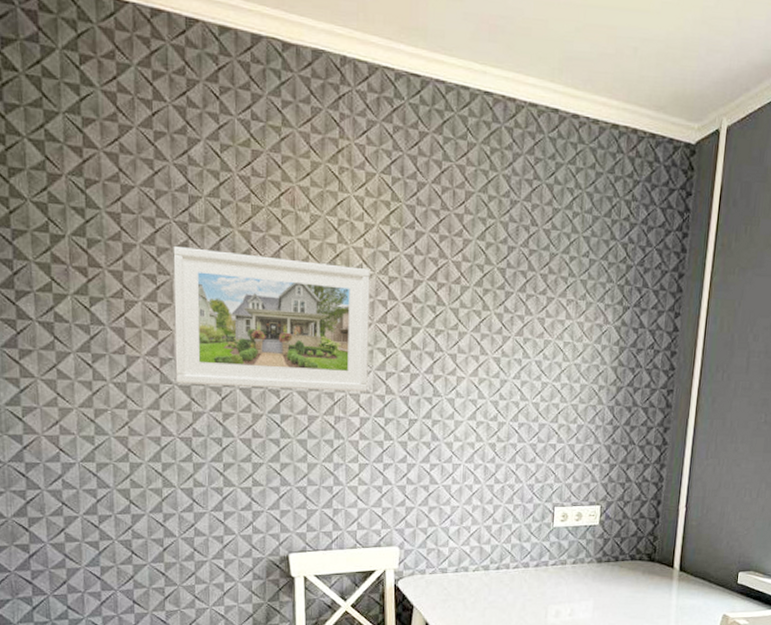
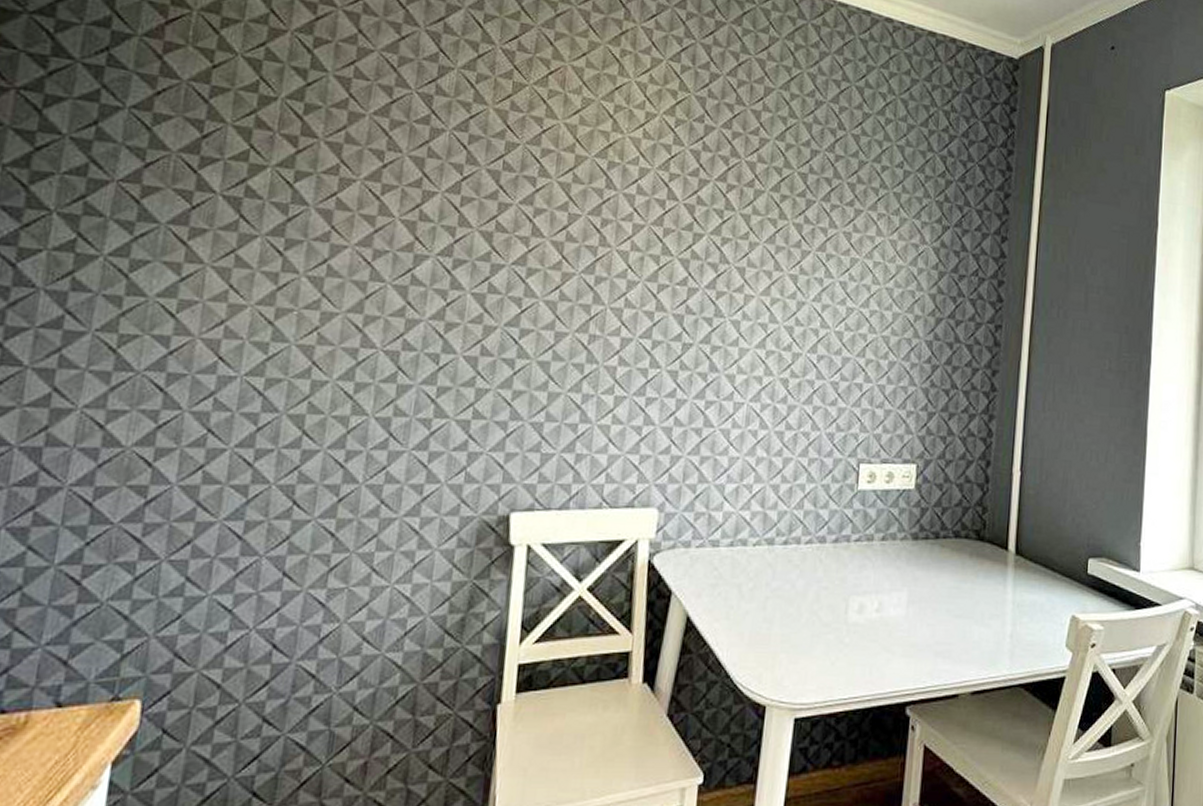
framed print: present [173,247,370,392] -> none [390,120,648,307]

